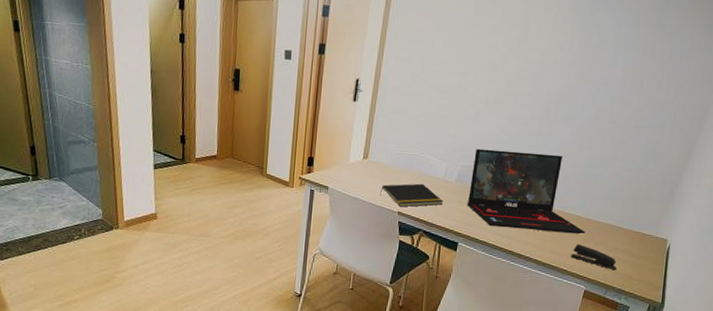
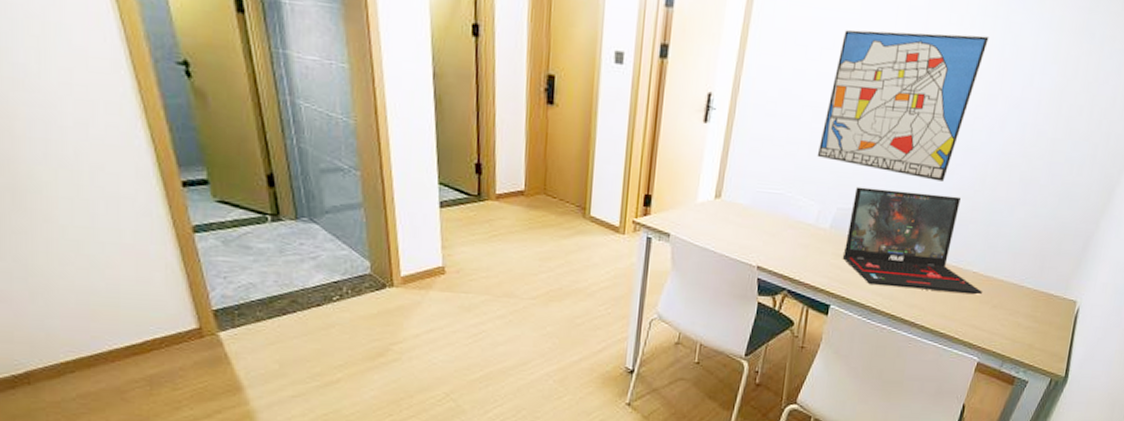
notepad: present [379,183,444,207] -> none [734,230,814,260]
wall art: none [443,28,579,143] -> present [817,30,989,182]
stapler: present [570,244,617,270] -> none [963,306,1017,337]

